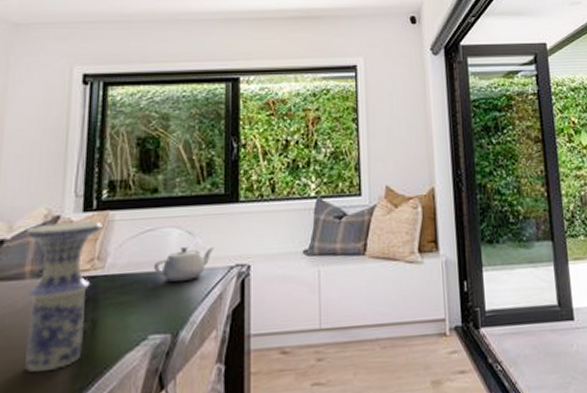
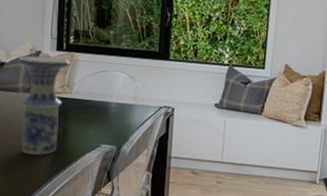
teapot: present [153,246,214,283] -> none [105,86,149,112]

